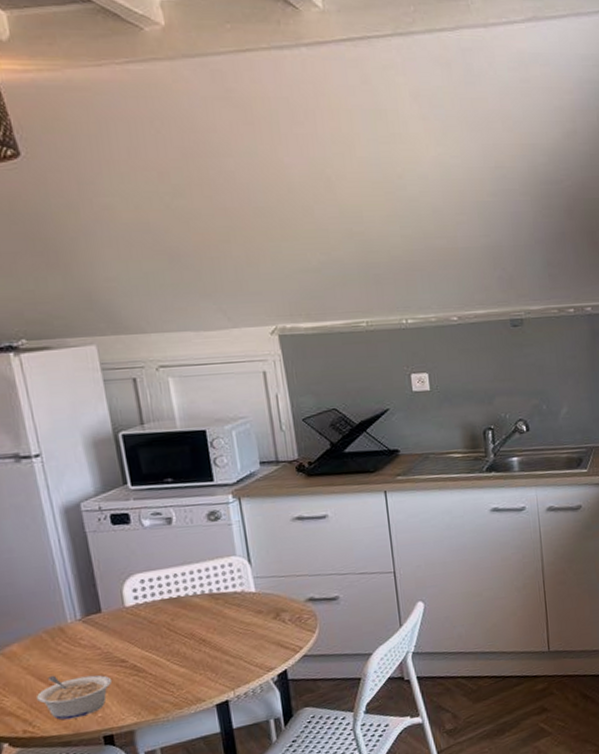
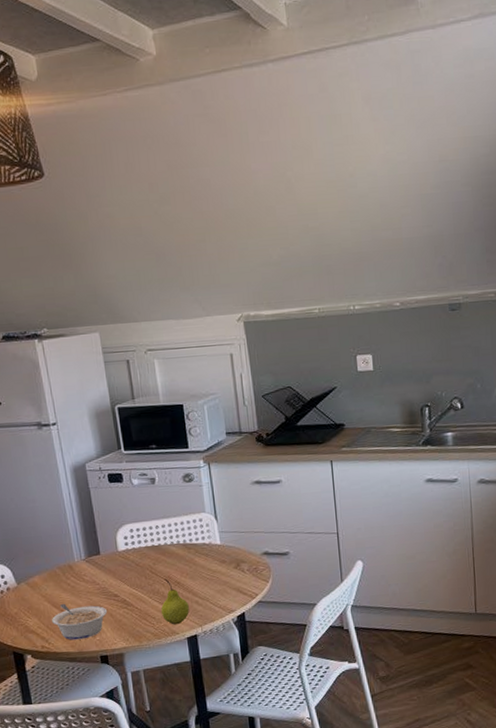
fruit: none [181,636,218,691] -> present [160,578,189,625]

